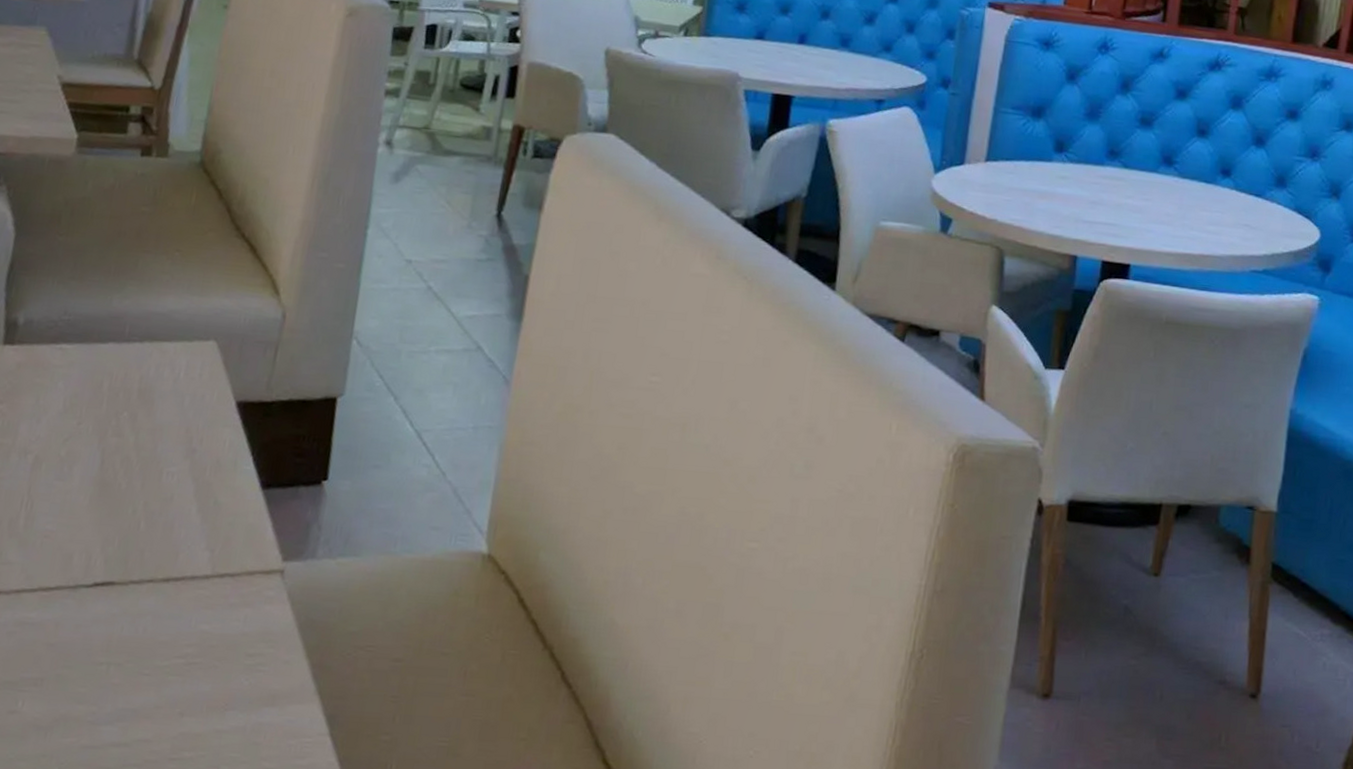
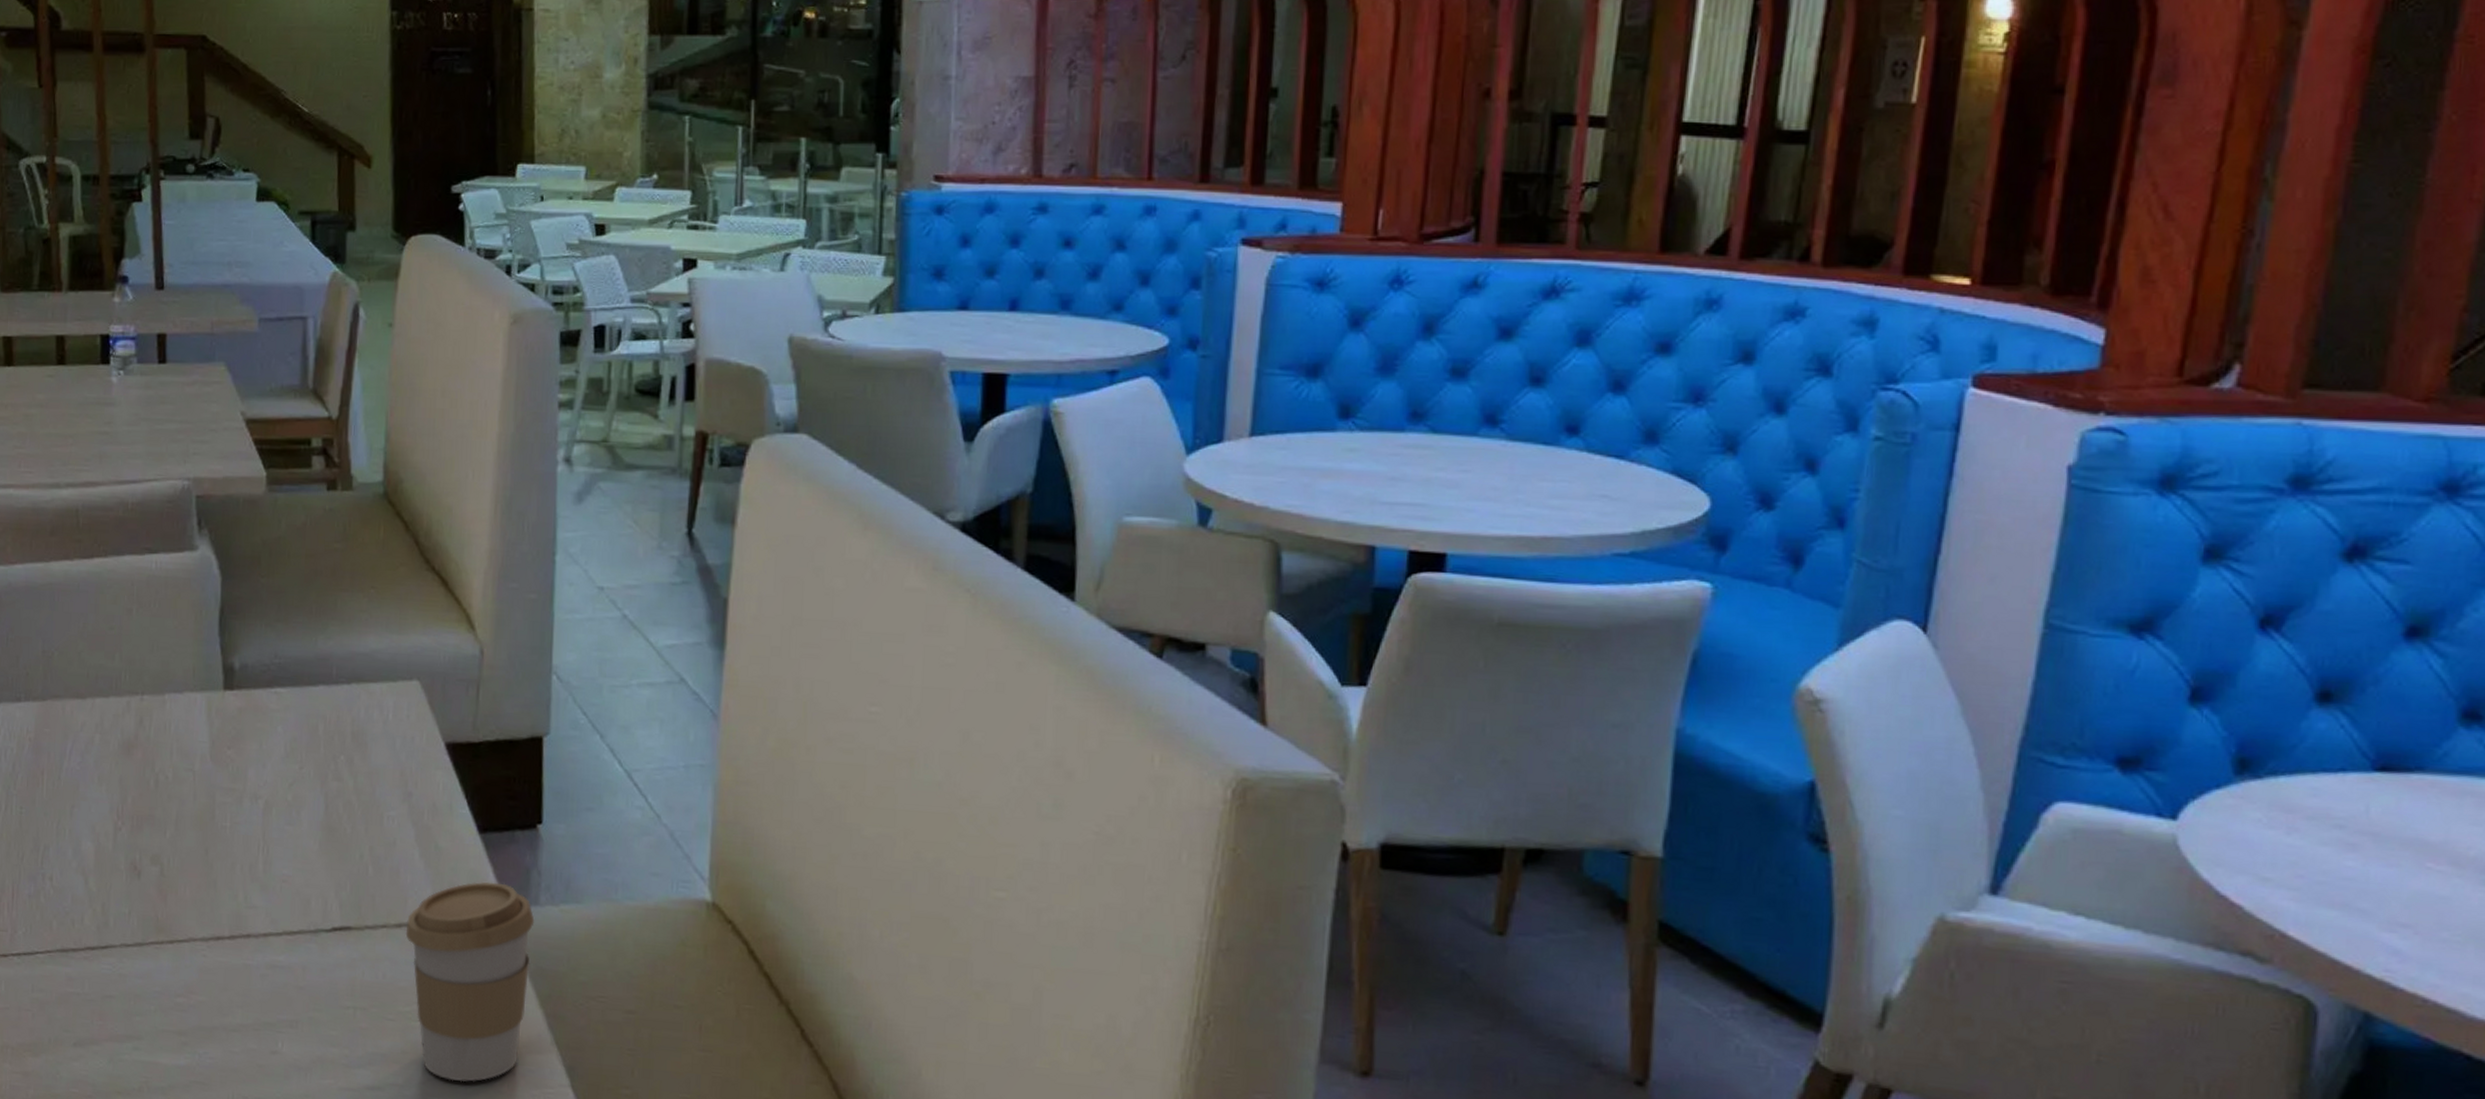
coffee cup: none [173,536,310,735] -> present [405,882,535,1082]

